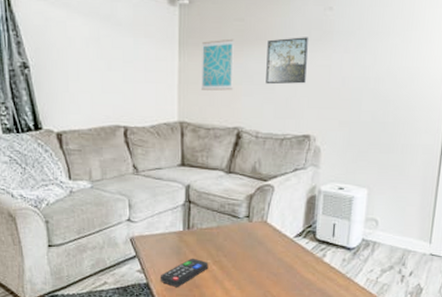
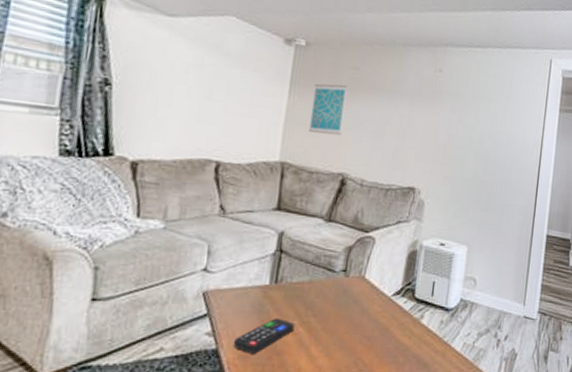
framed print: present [266,37,308,85] -> none [375,90,419,137]

